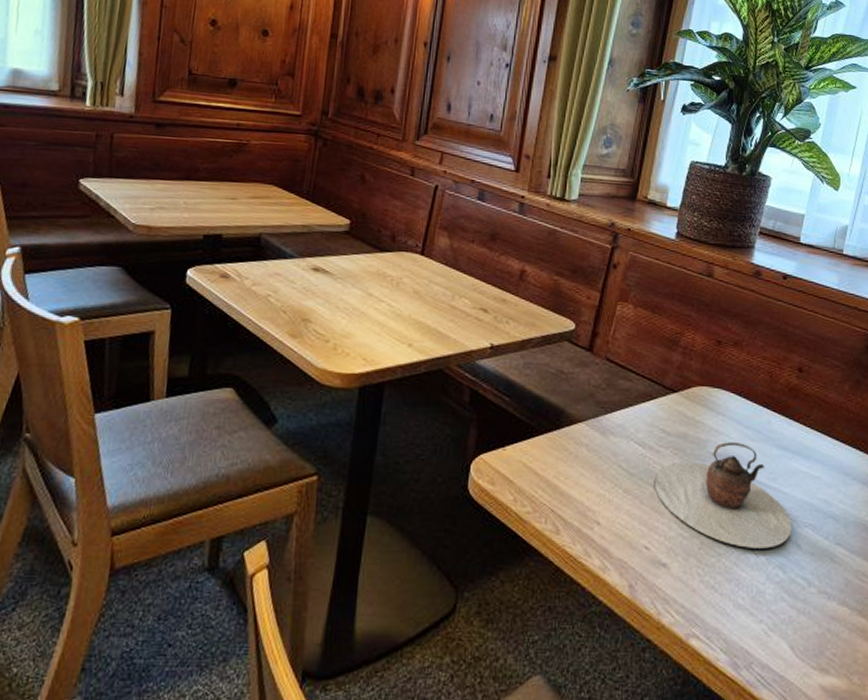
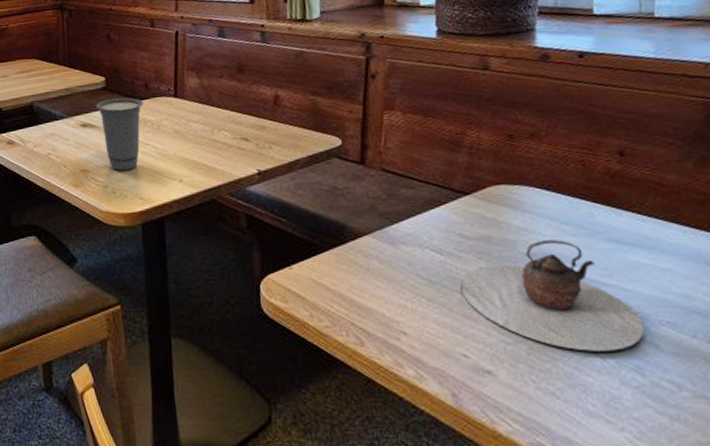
cup: none [333,244,387,326] -> present [96,97,143,171]

